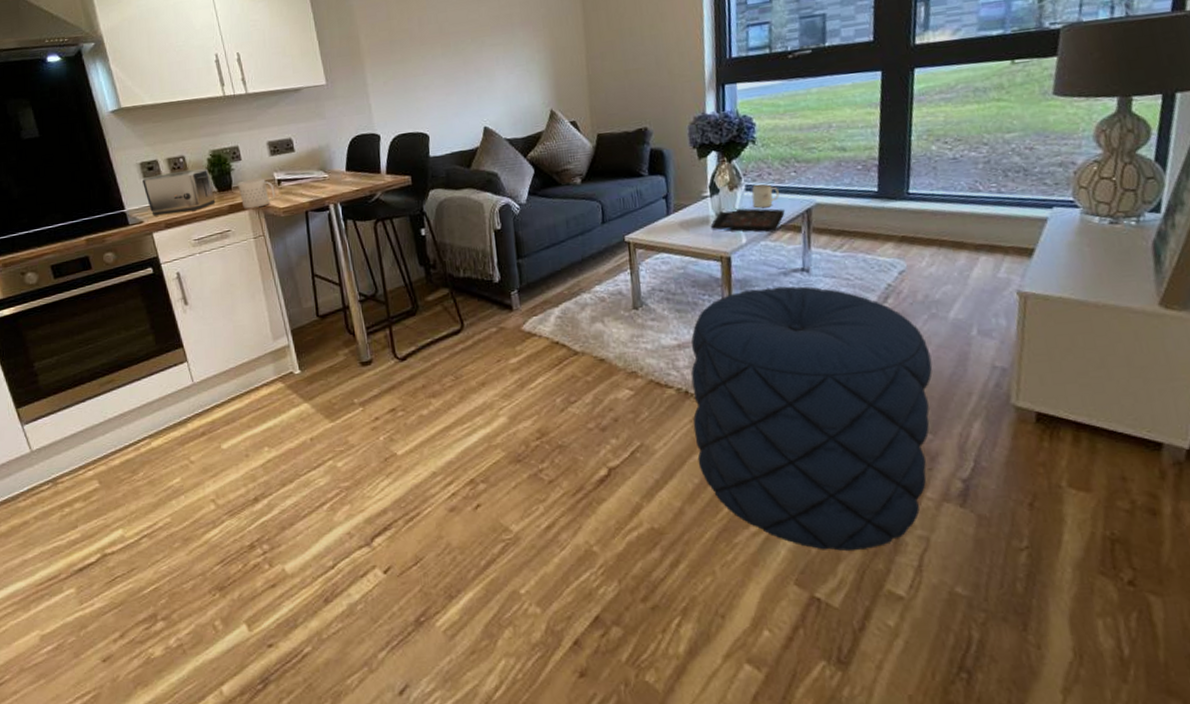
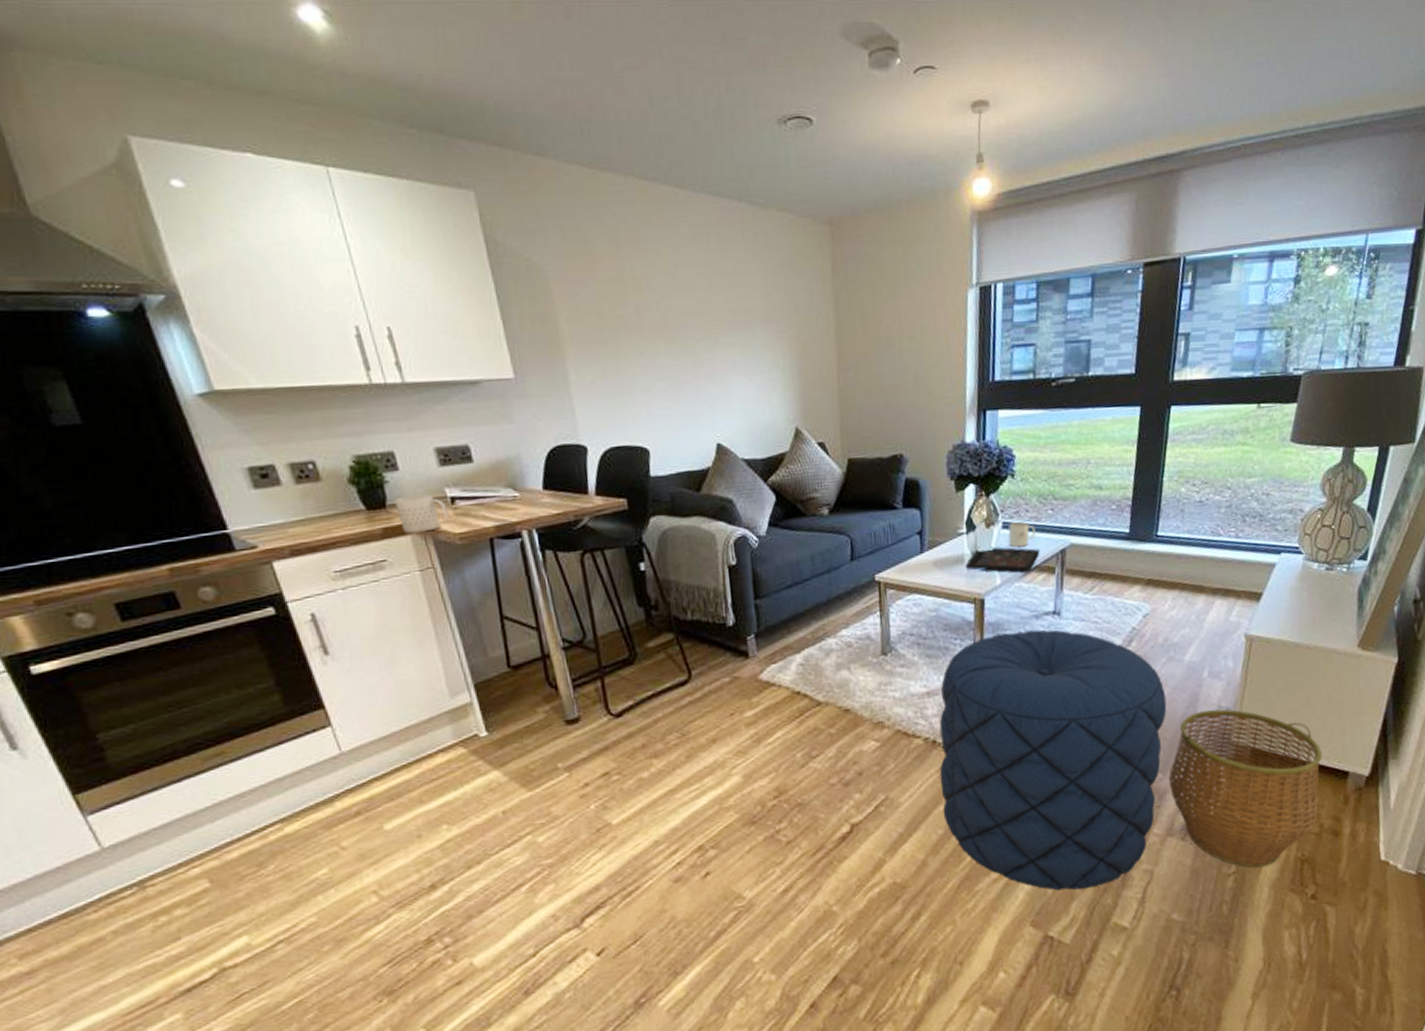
toaster: present [141,168,216,216] -> none [251,478,364,540]
basket: none [940,369,1128,544] -> present [1169,709,1323,868]

